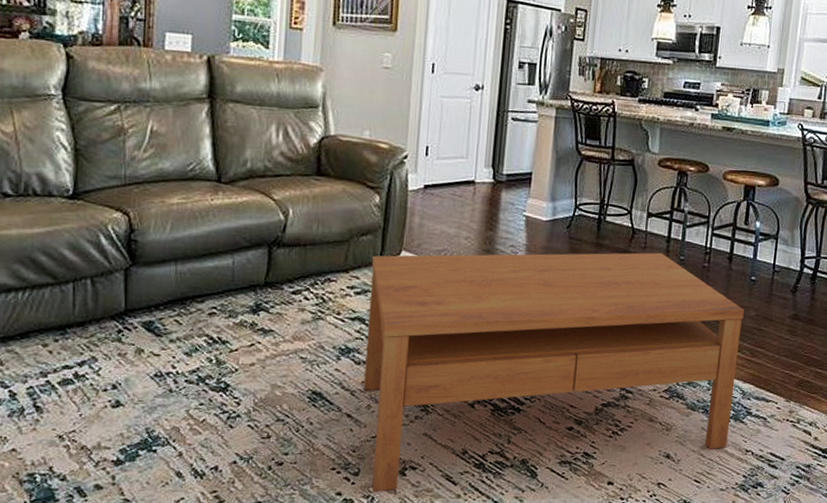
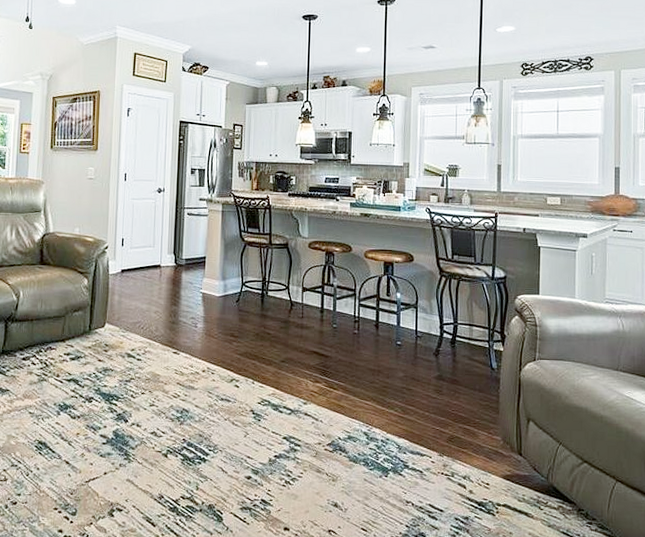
coffee table: present [363,252,744,492] -> none [78,321,393,531]

